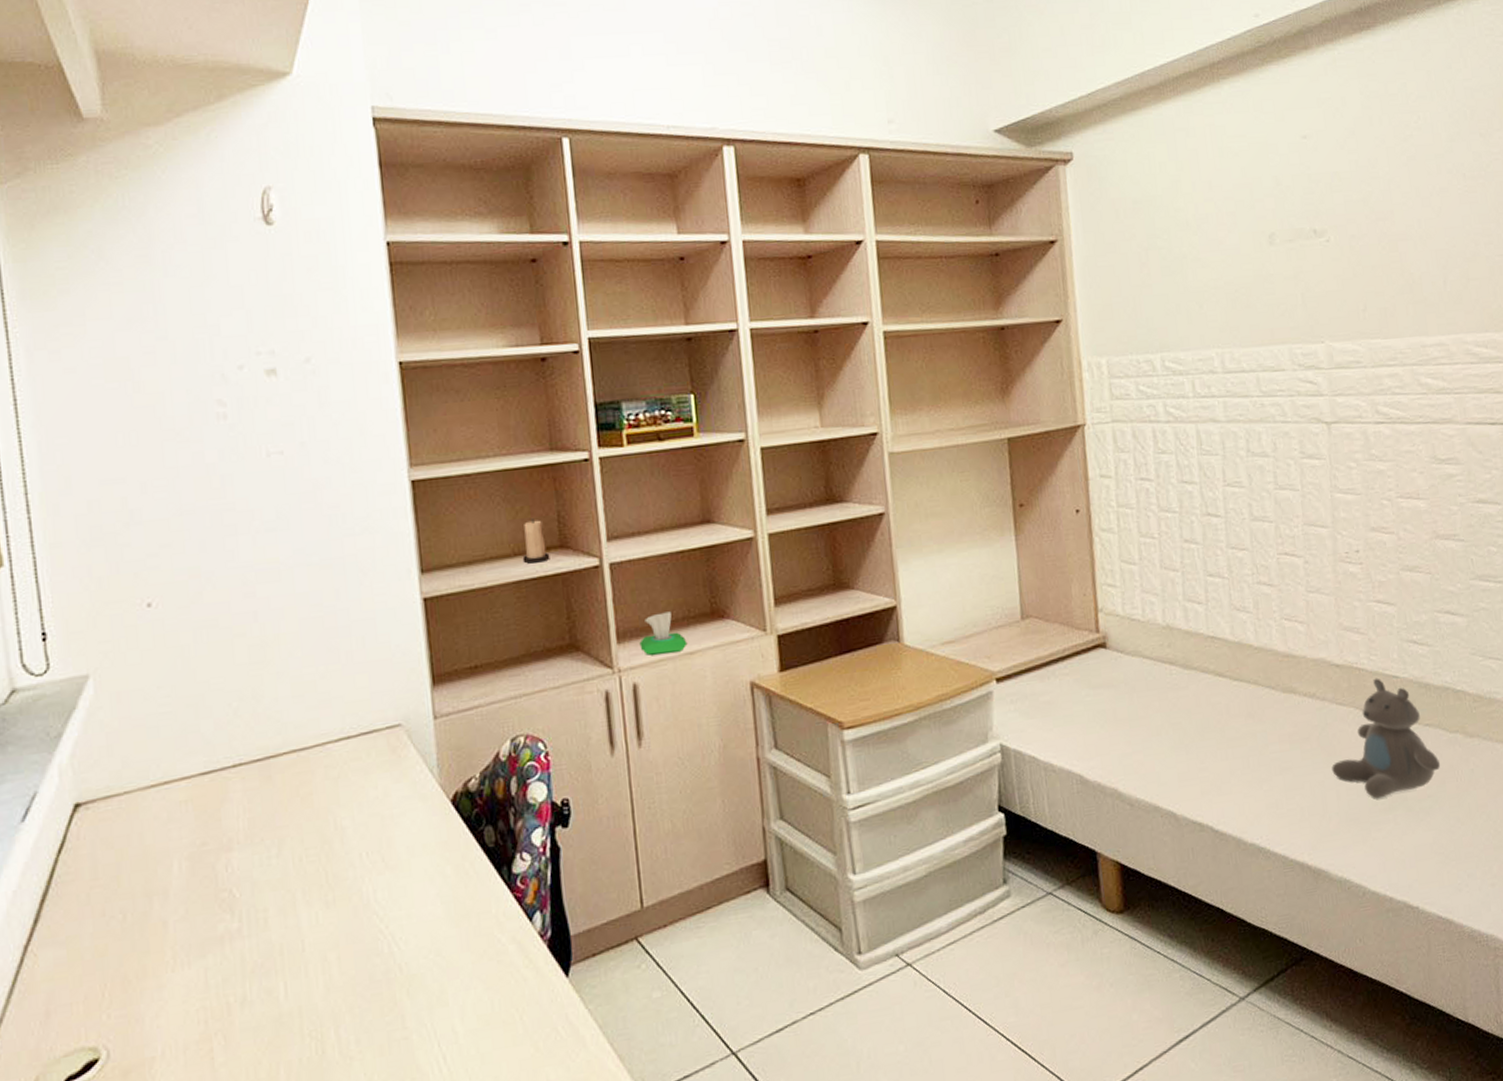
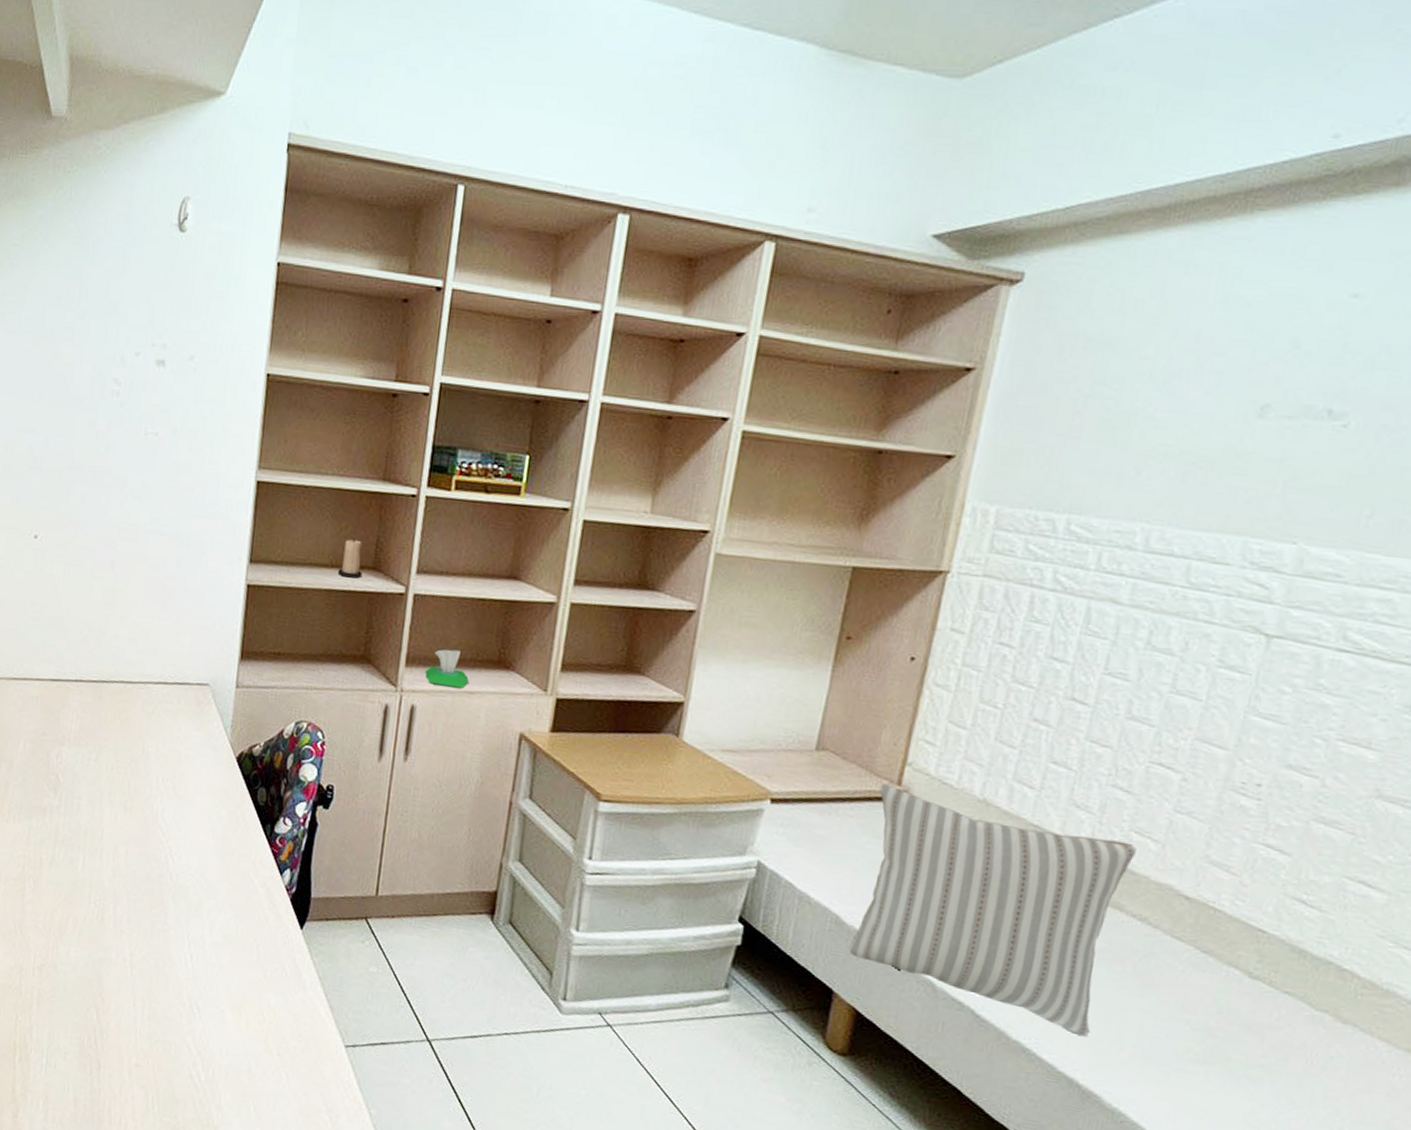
pillow: none [1084,630,1303,820] -> present [849,783,1136,1037]
stuffed animal: present [1332,678,1441,799] -> none [1141,924,1291,1054]

